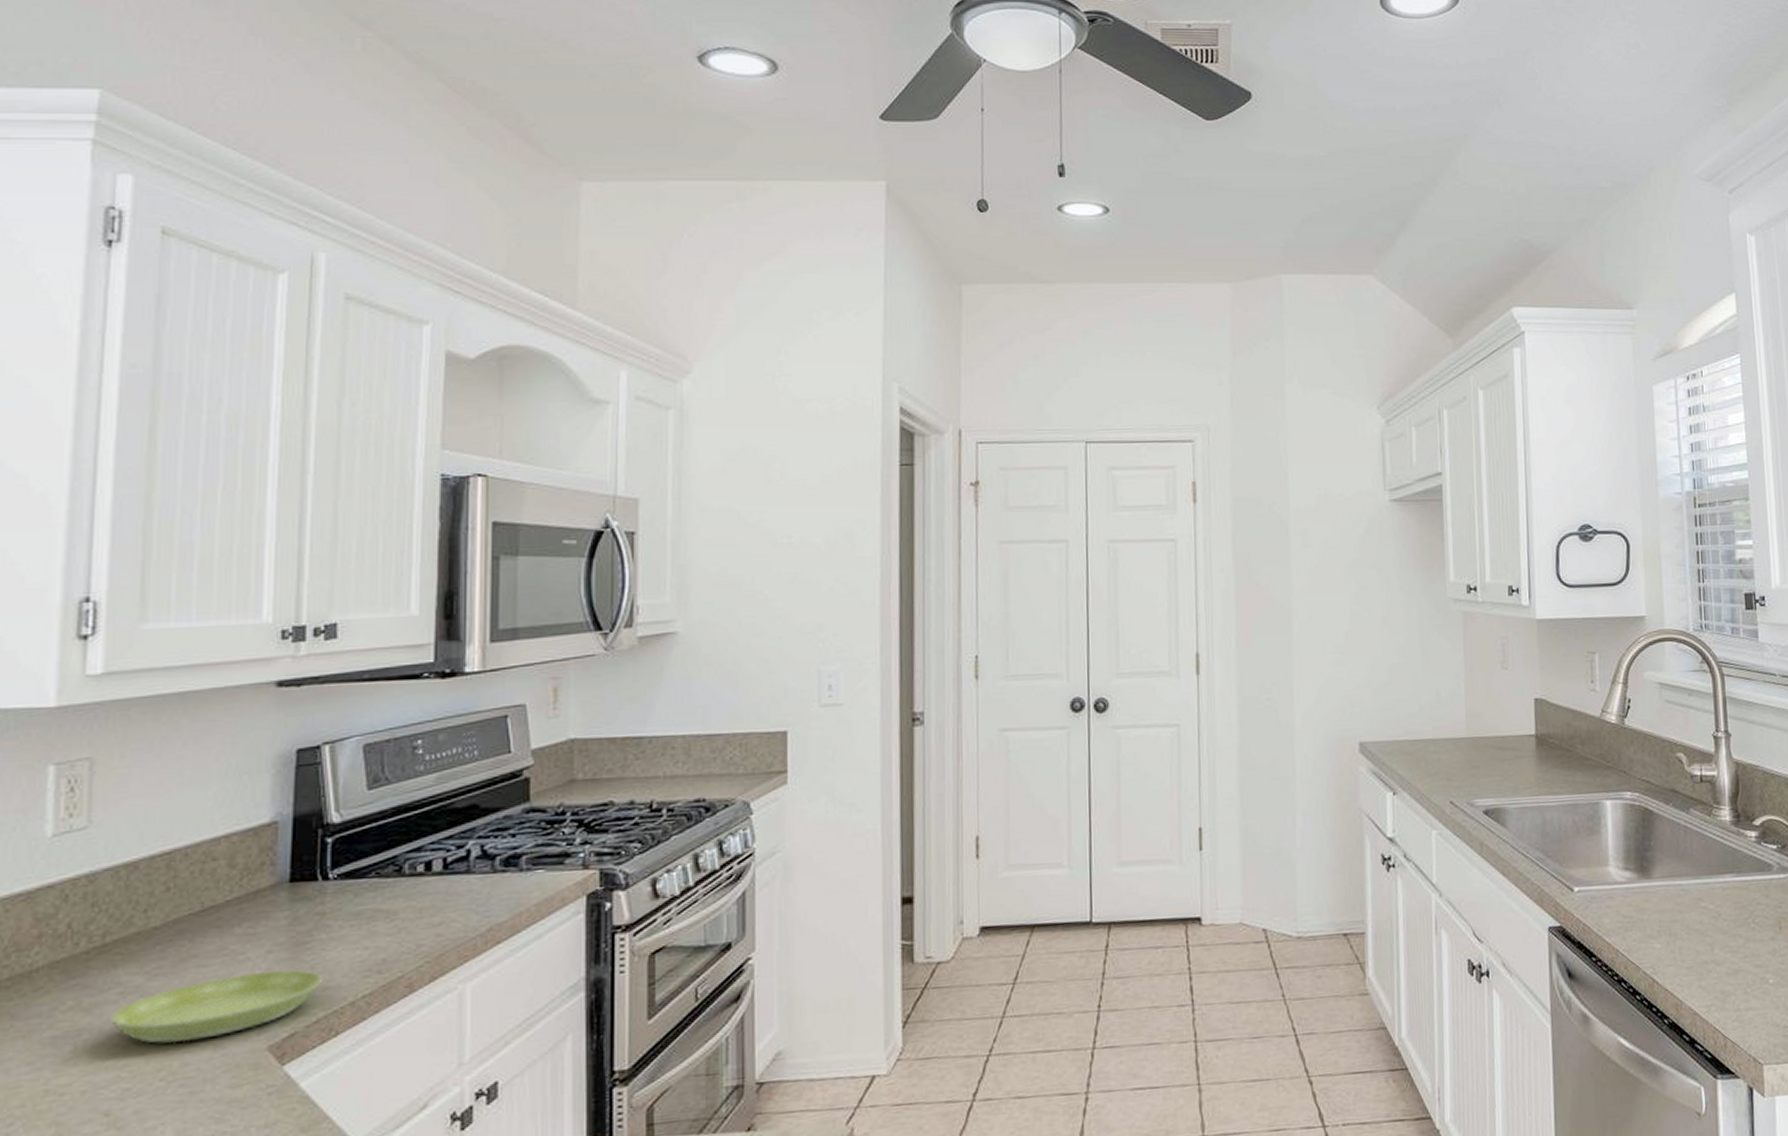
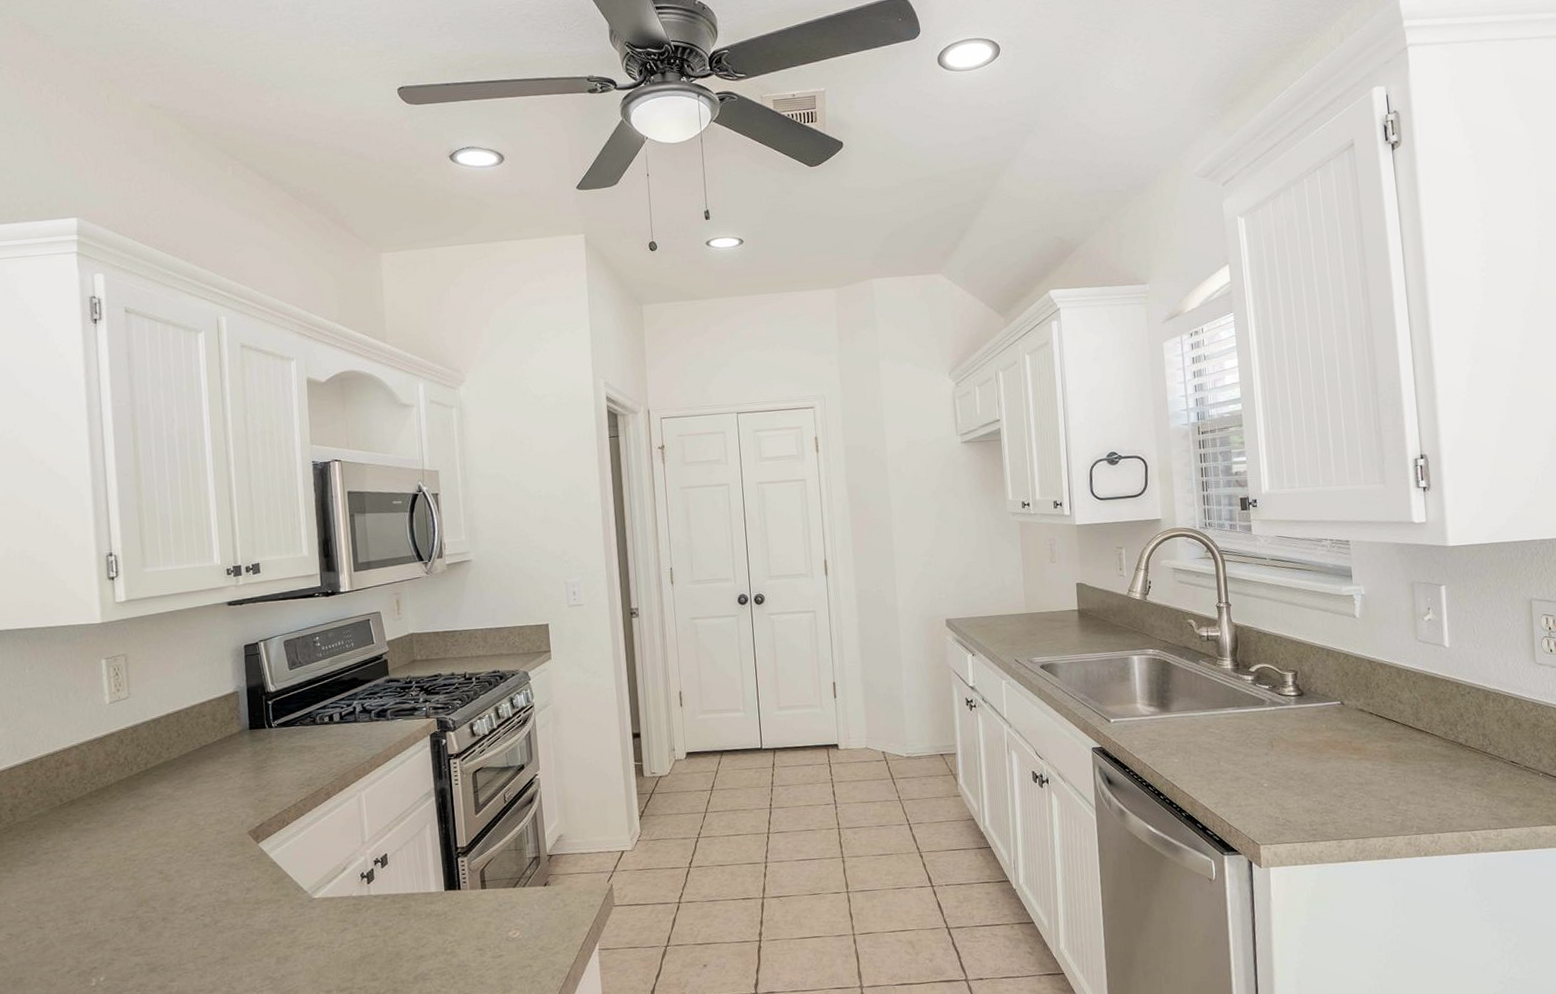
saucer: present [111,970,322,1044] -> none [156,784,275,830]

